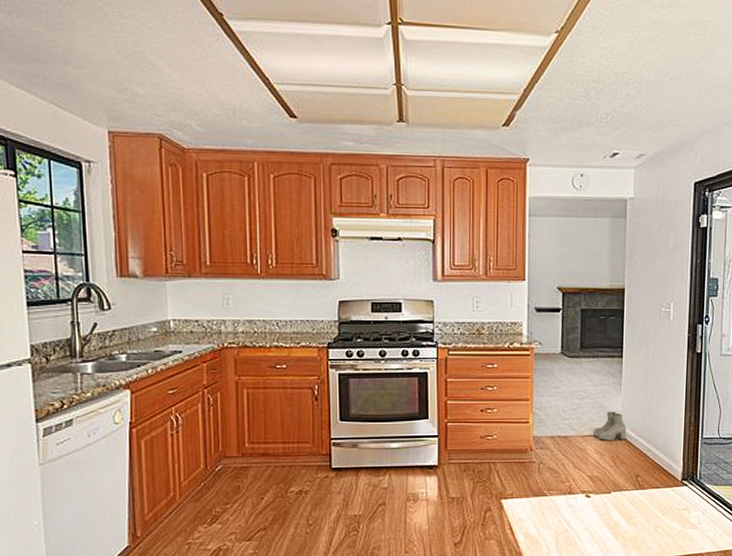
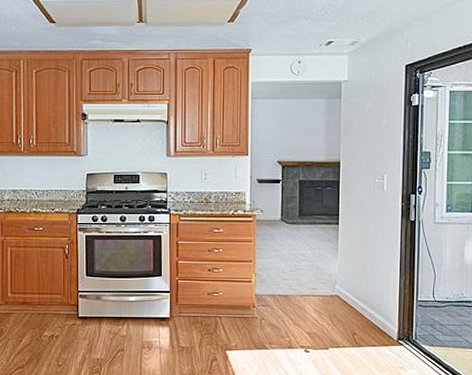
boots: present [594,411,627,441] -> none [312,273,343,300]

